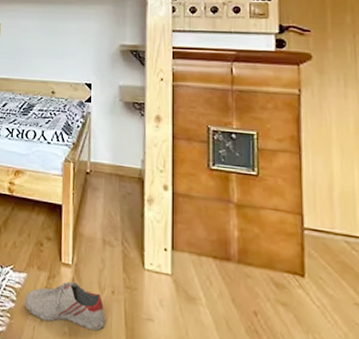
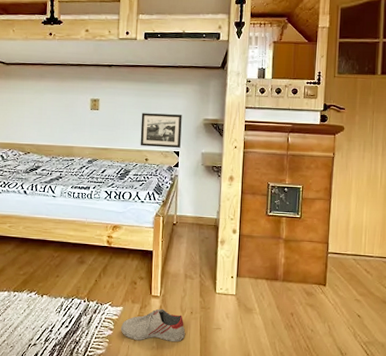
picture frame: none [45,38,94,80] -> present [140,113,182,148]

